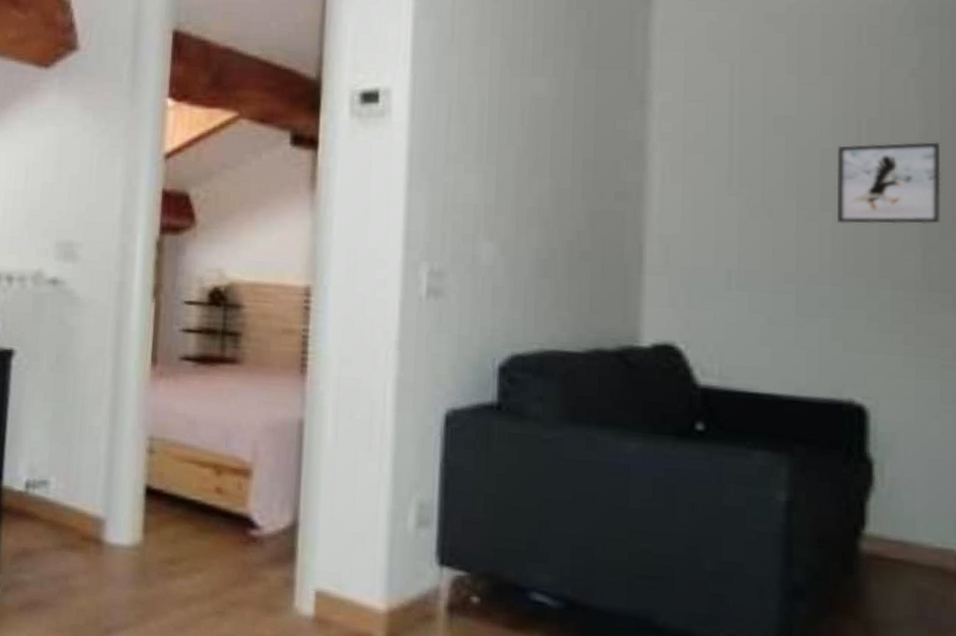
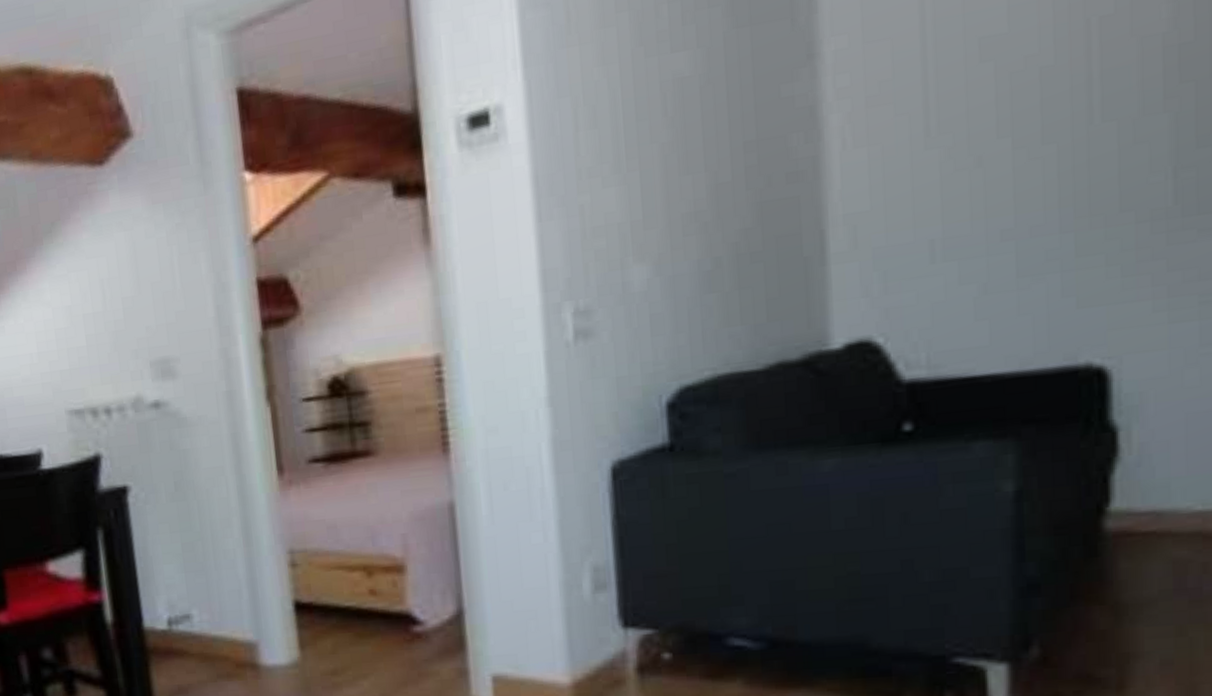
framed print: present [836,142,941,224] -> none [1060,27,1197,157]

